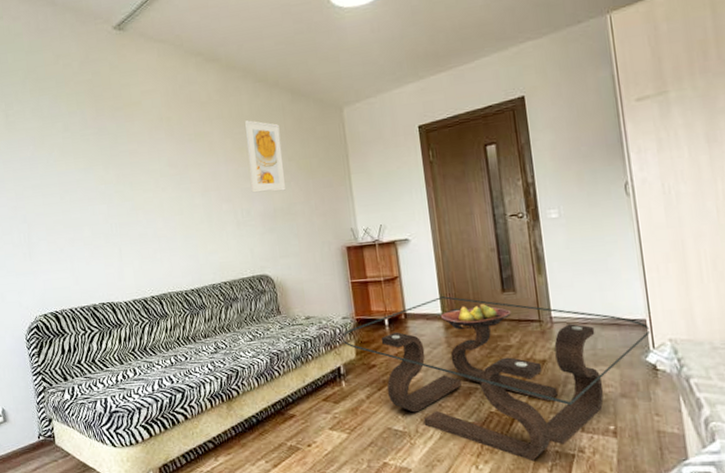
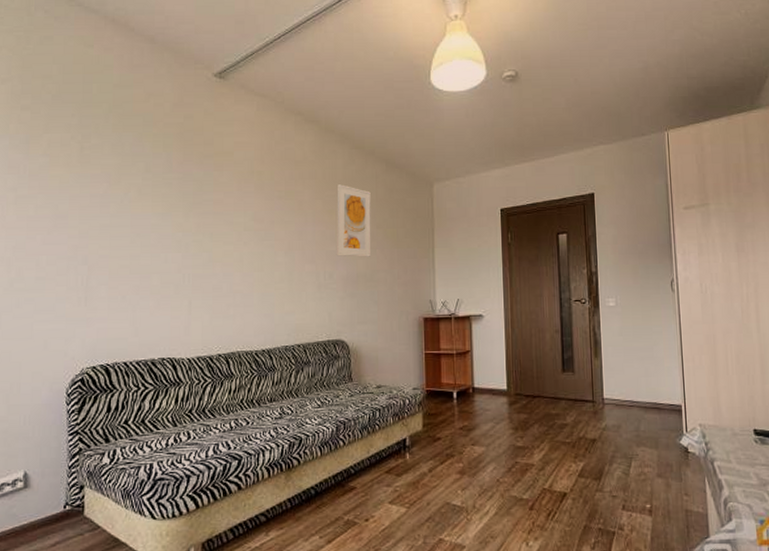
coffee table: present [341,296,650,461] -> none [410,373,684,538]
fruit bowl: present [440,303,512,330] -> none [505,381,569,407]

